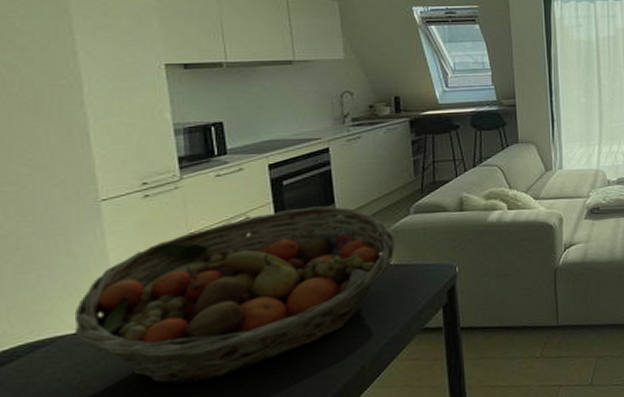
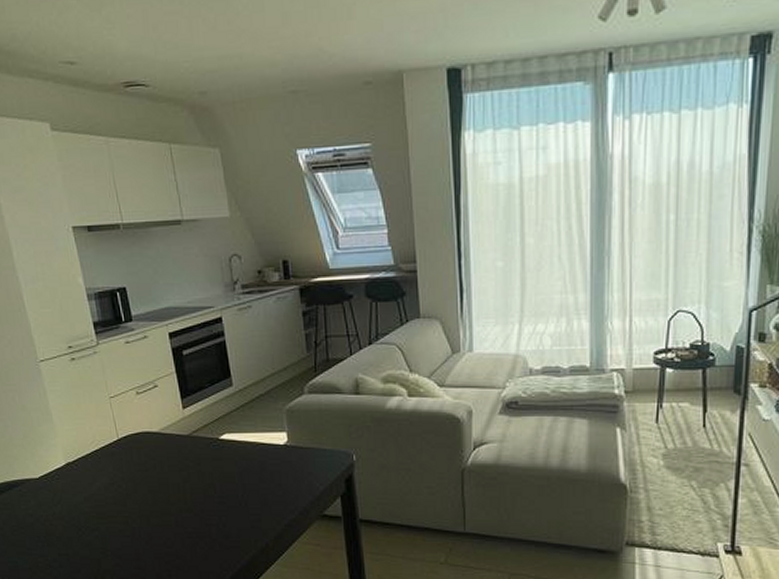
fruit basket: present [74,206,396,386] -> none [34,379,292,535]

